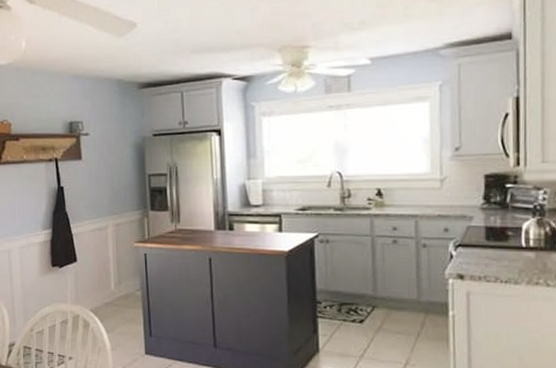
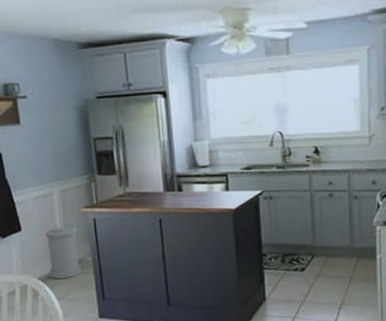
trash can: none [98,260,130,311] -> present [44,226,81,278]

